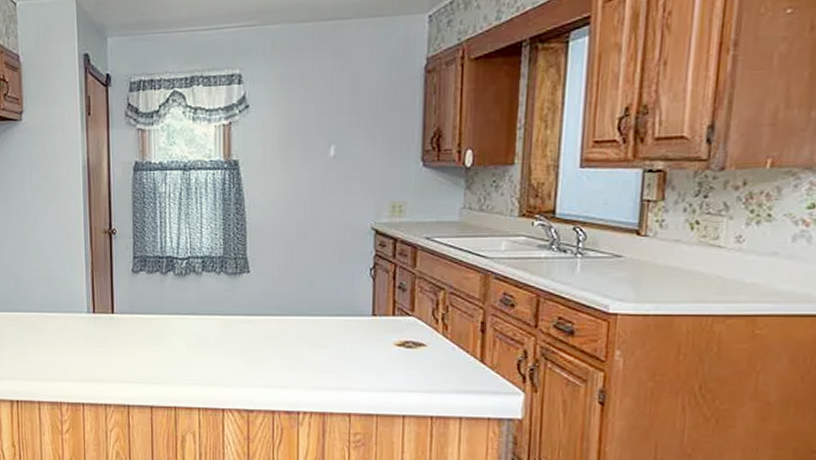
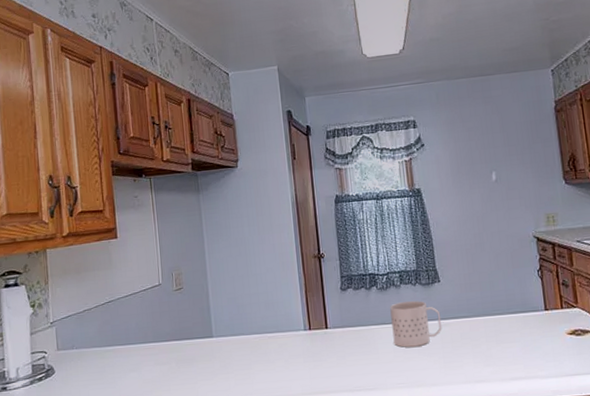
mug: none [187,292,246,342] -> present [390,301,442,348]

